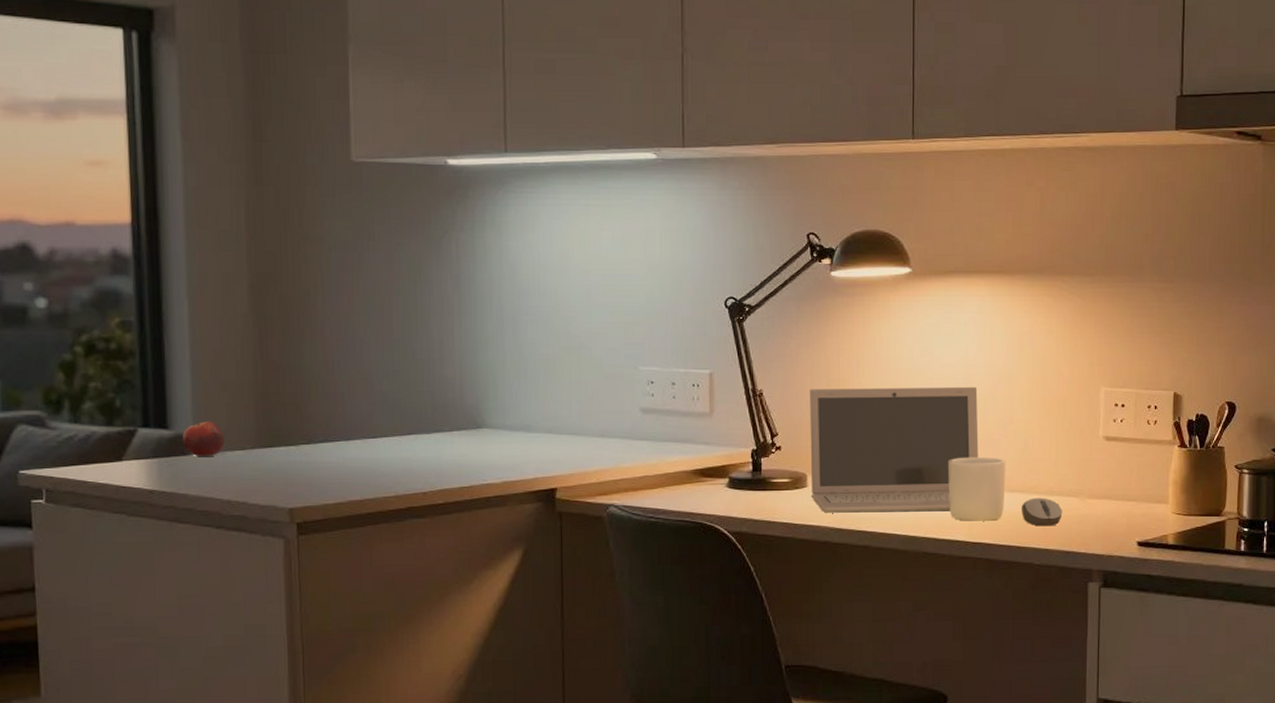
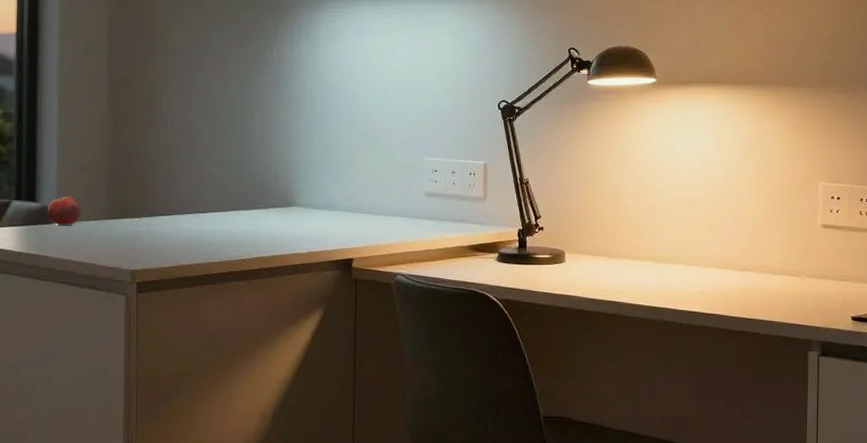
laptop: present [809,386,979,513] -> none [568,179,713,286]
mug: present [948,456,1006,521] -> none [686,239,737,295]
computer mouse: present [1022,497,1063,527] -> none [750,276,786,301]

